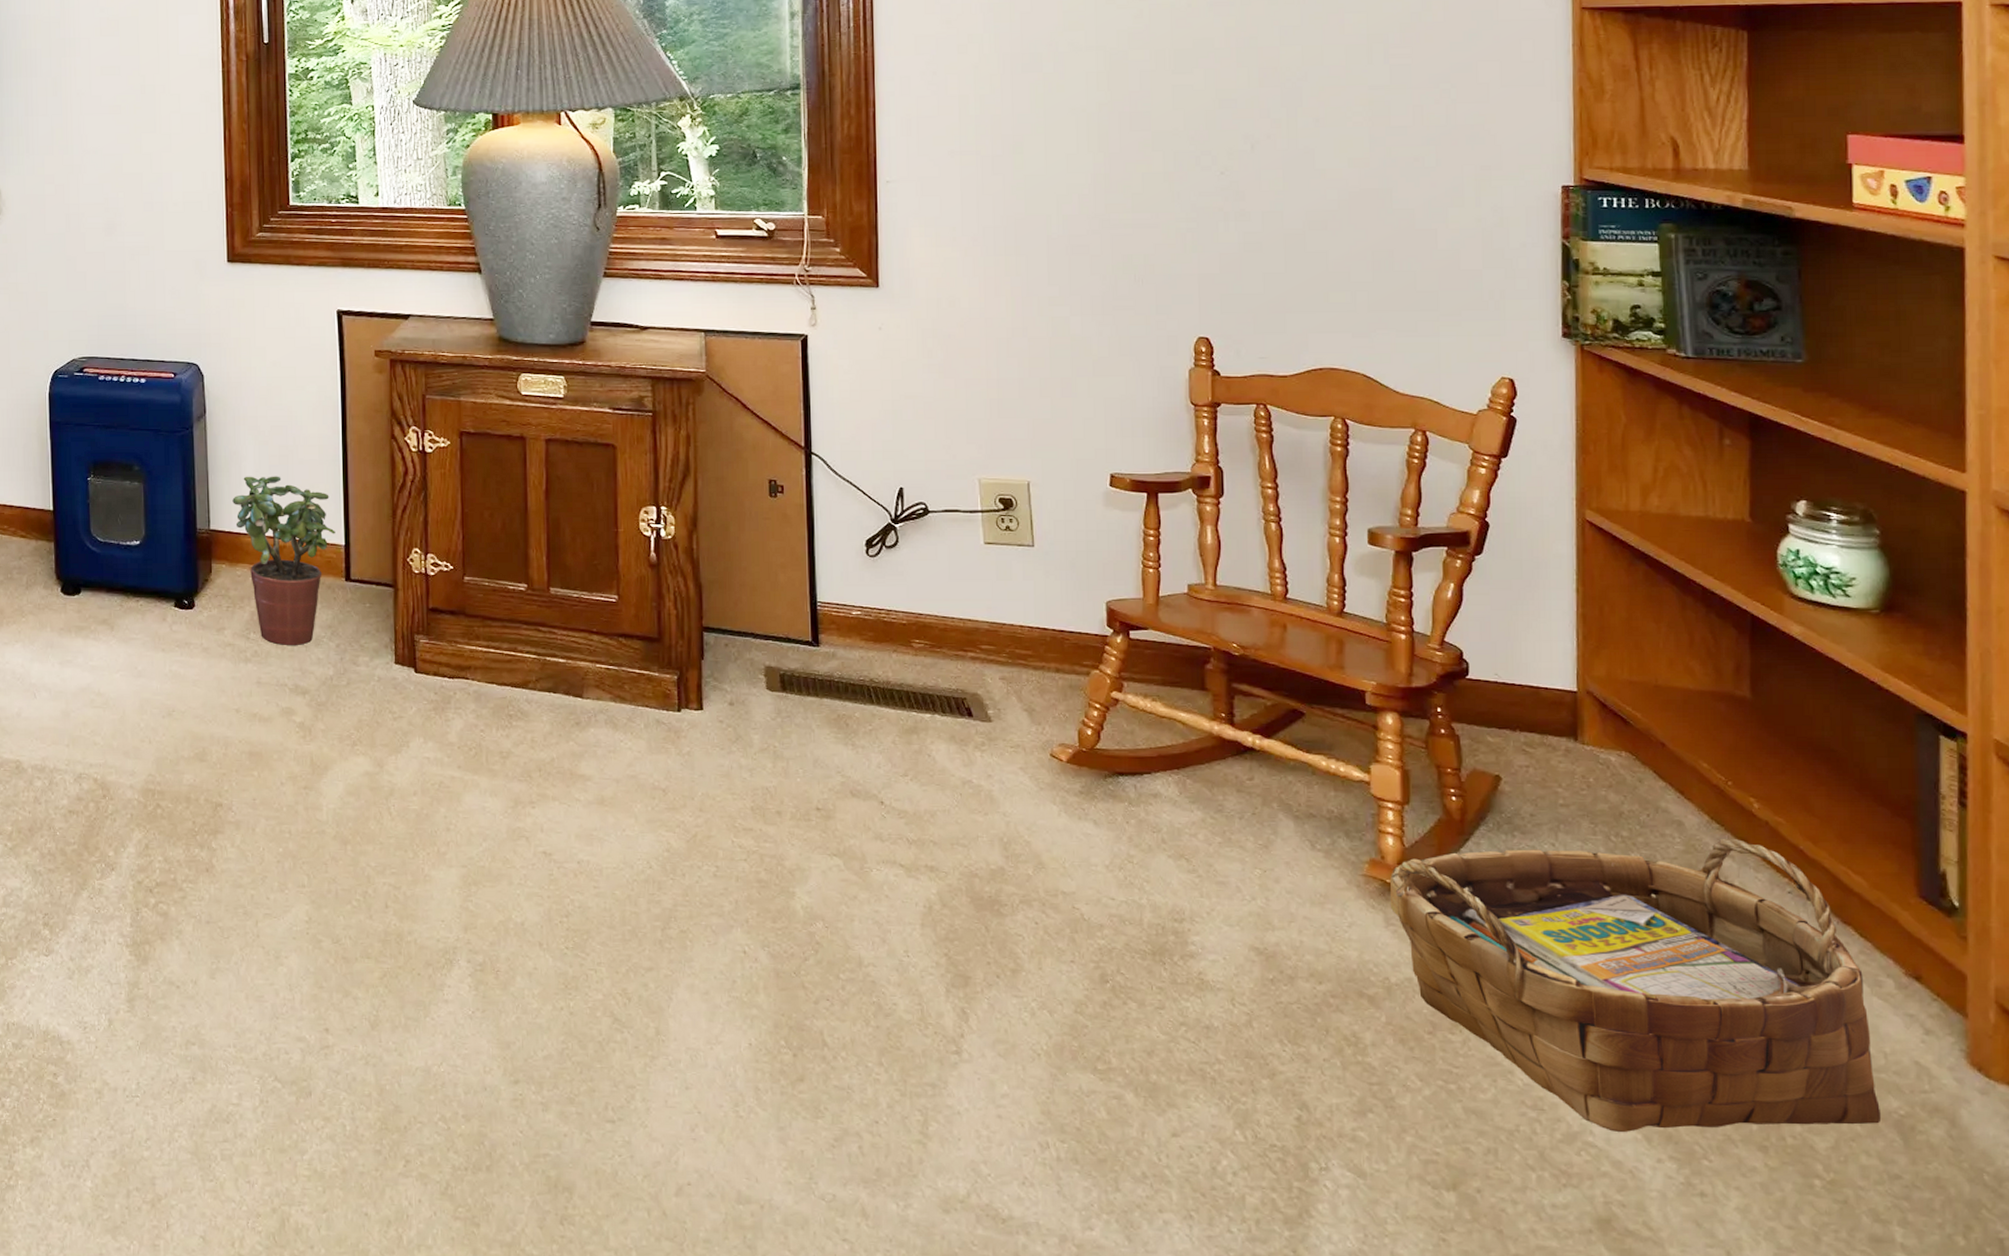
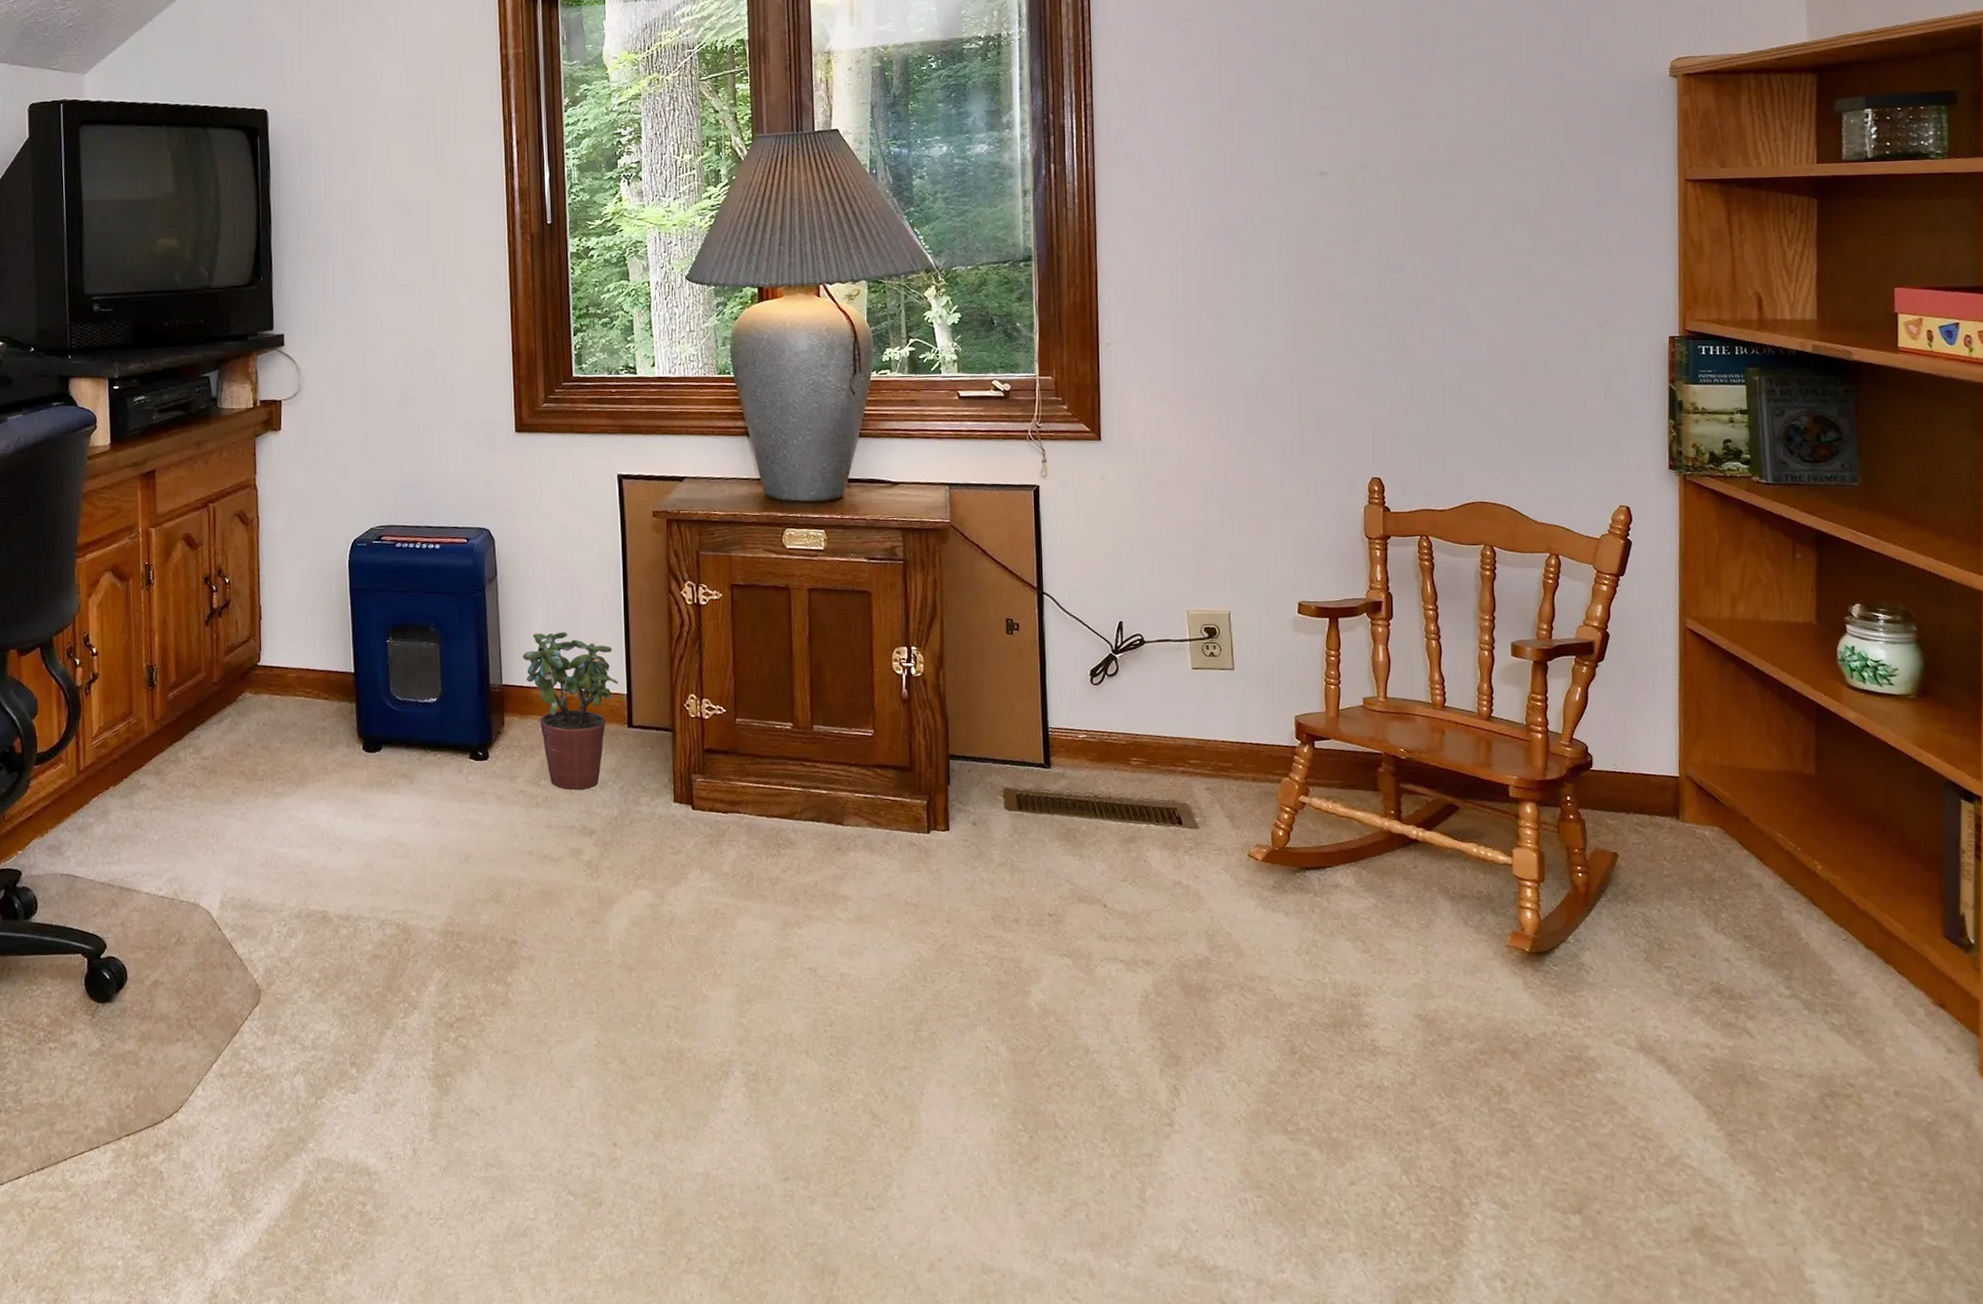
woven basket: present [1389,839,1882,1132] -> none [1528,897,1914,1153]

